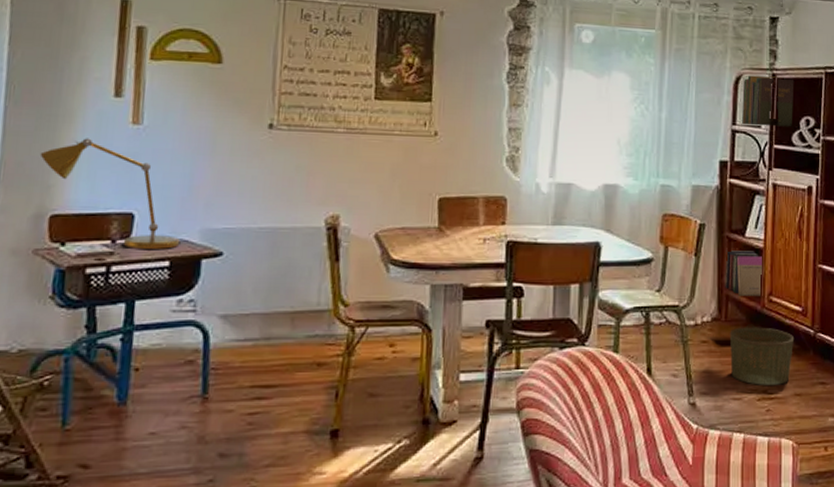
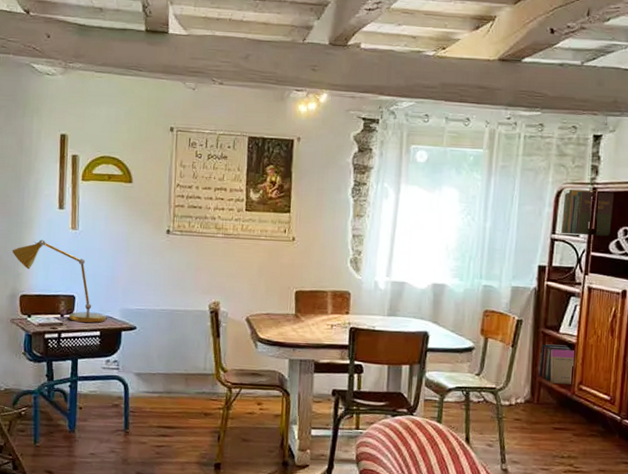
basket: present [729,324,795,386] -> none [540,408,602,462]

